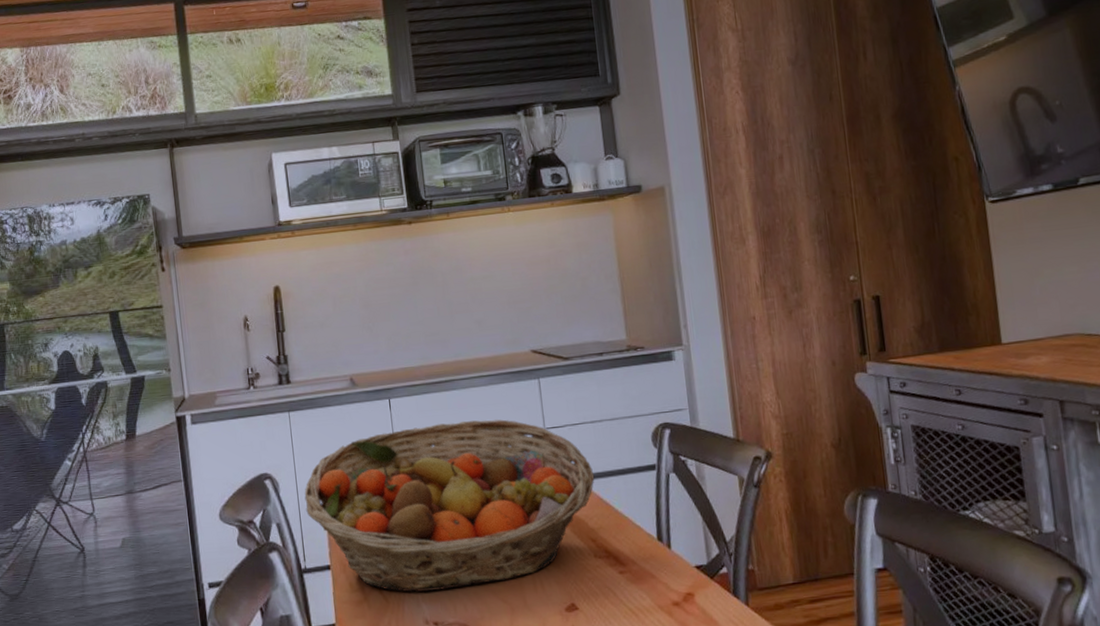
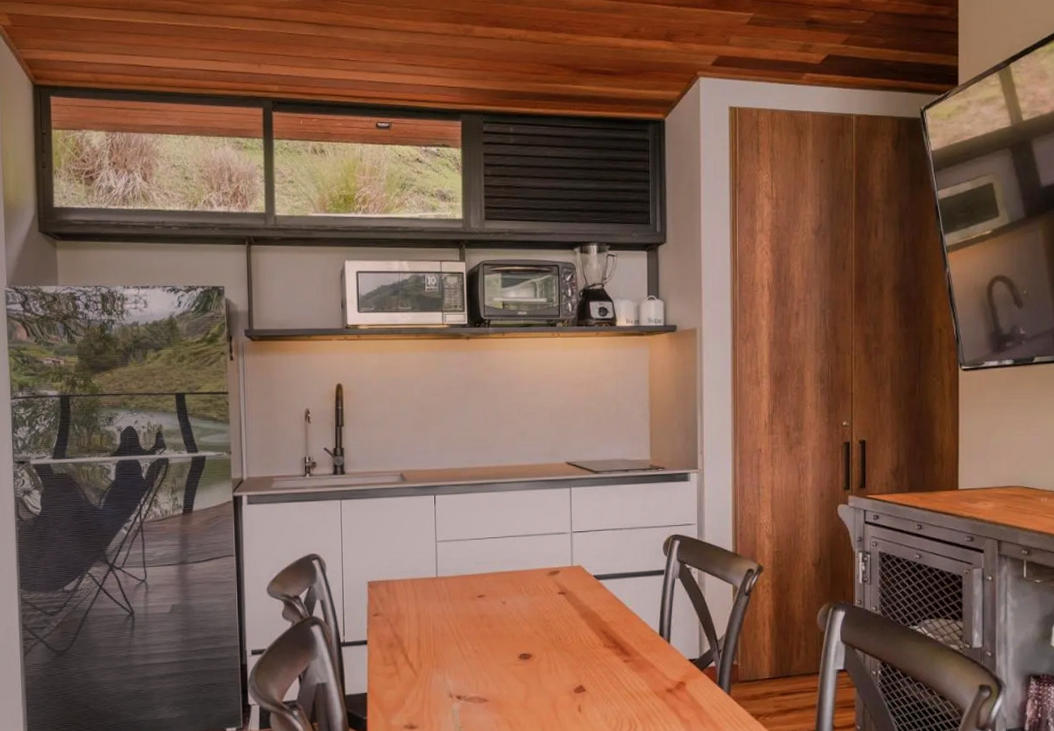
fruit basket: present [304,419,595,592] -> none [349,520,611,669]

